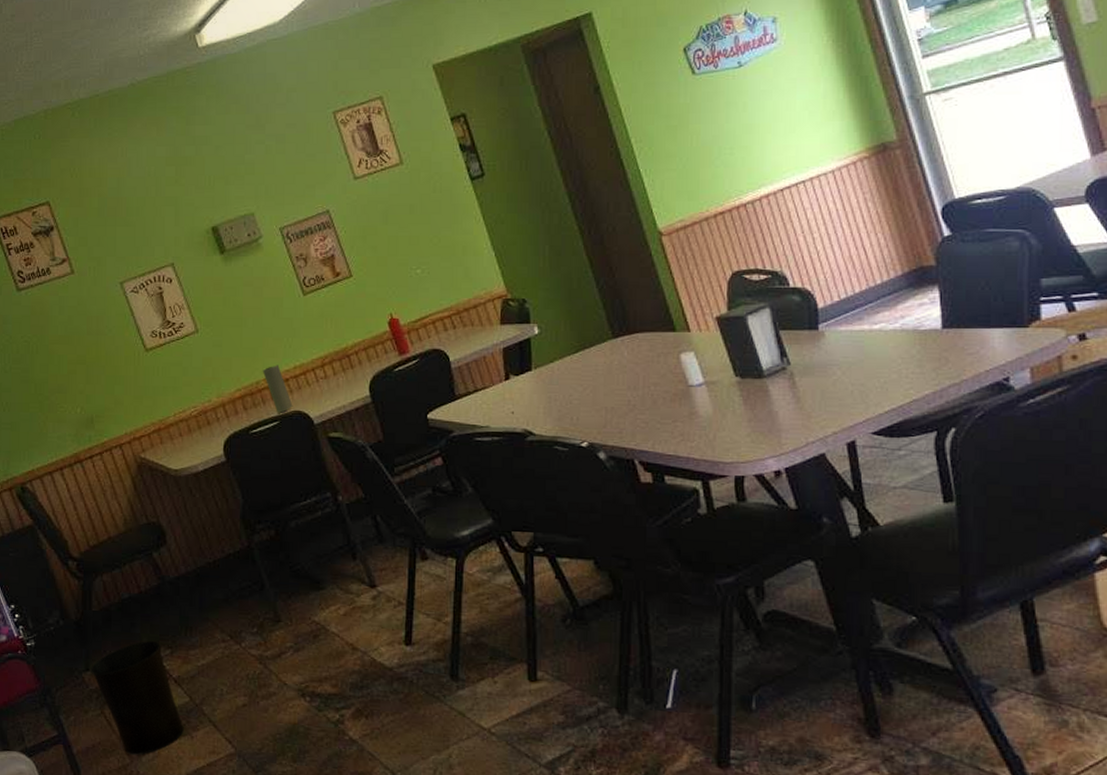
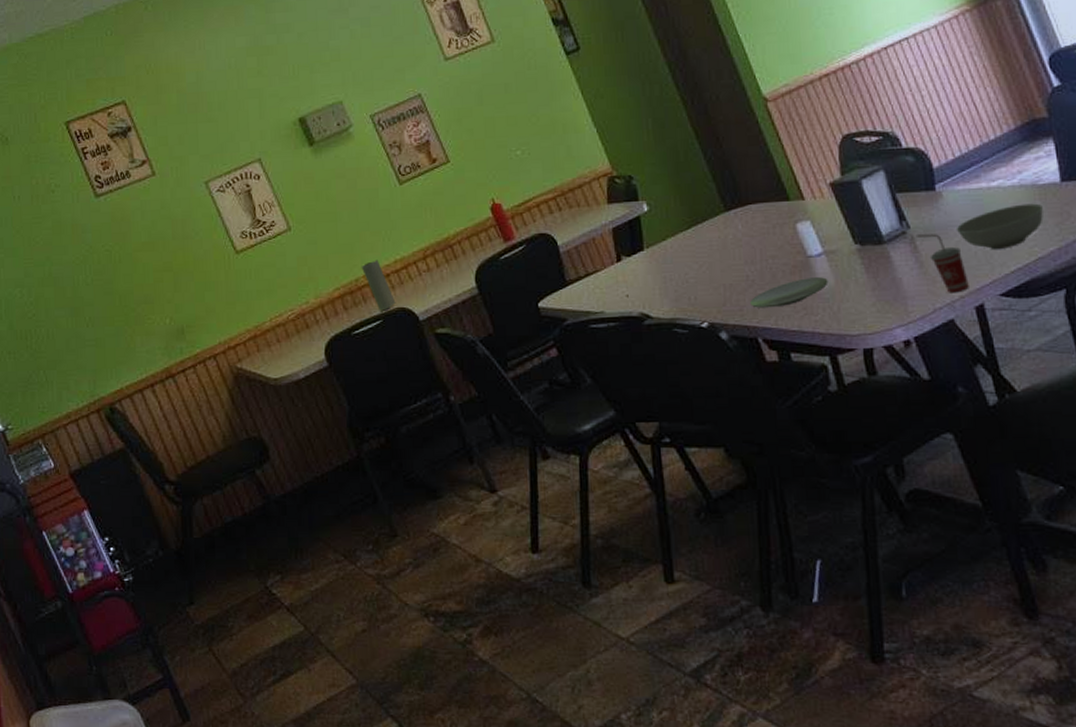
waste bin: present [90,640,184,755] -> none [194,566,300,694]
plate: none [630,406,707,432] -> present [750,277,829,308]
beverage cup: none [795,371,843,429] -> present [916,234,969,293]
bowl: none [835,347,922,389] -> present [956,203,1043,249]

